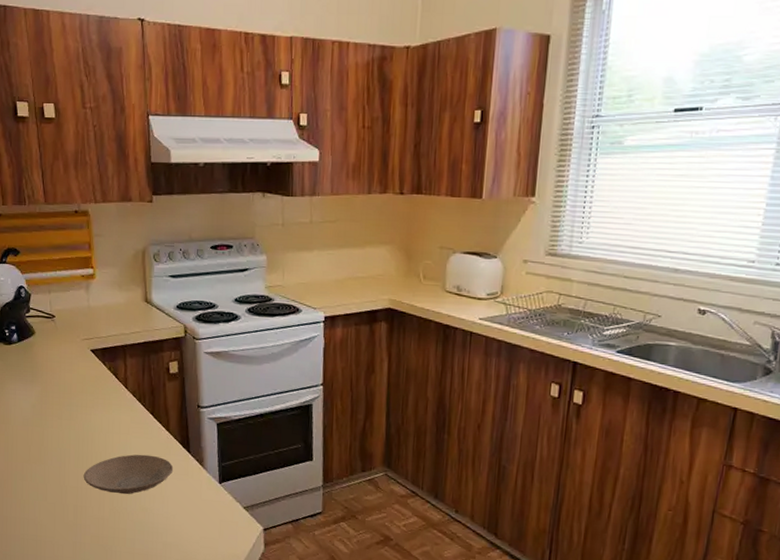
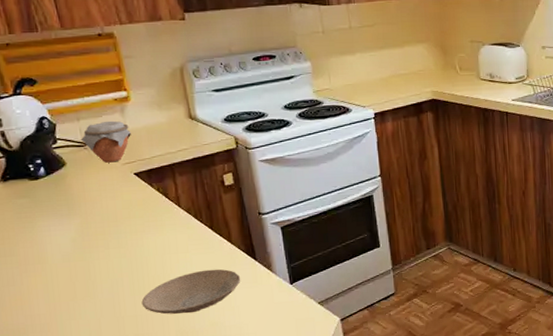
jar: none [49,296,92,337] -> present [80,120,131,163]

